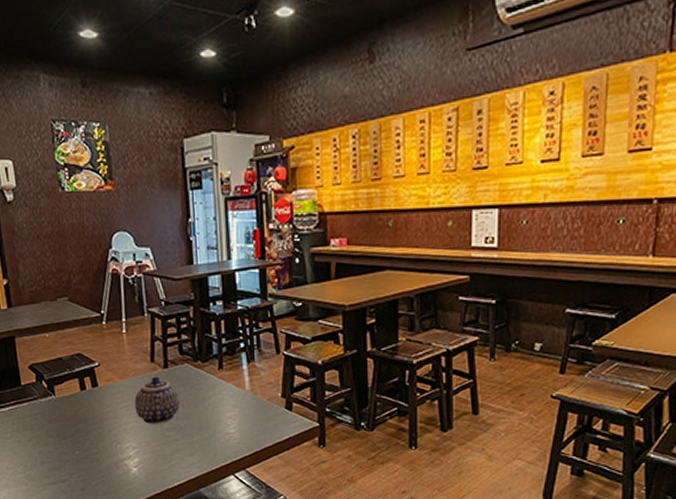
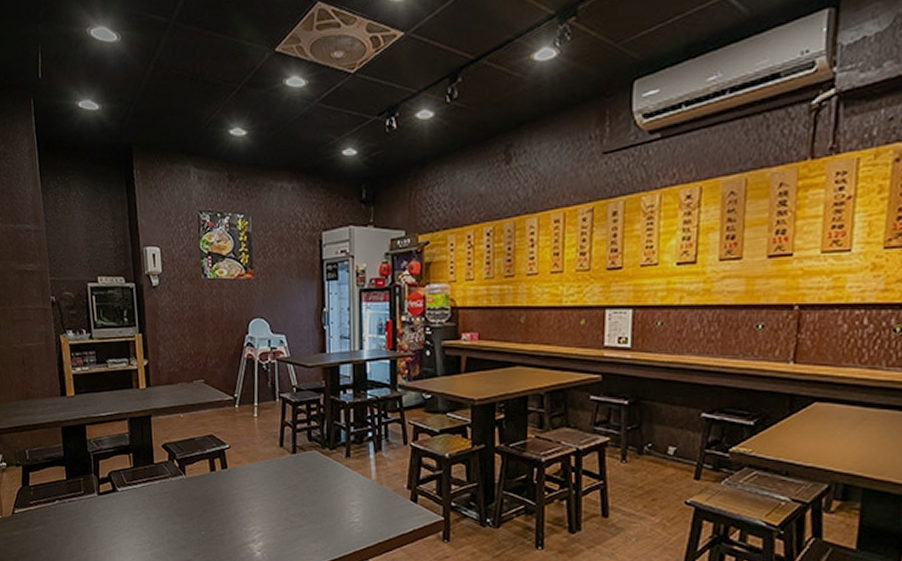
teapot: present [134,376,180,424] -> none [261,461,306,509]

